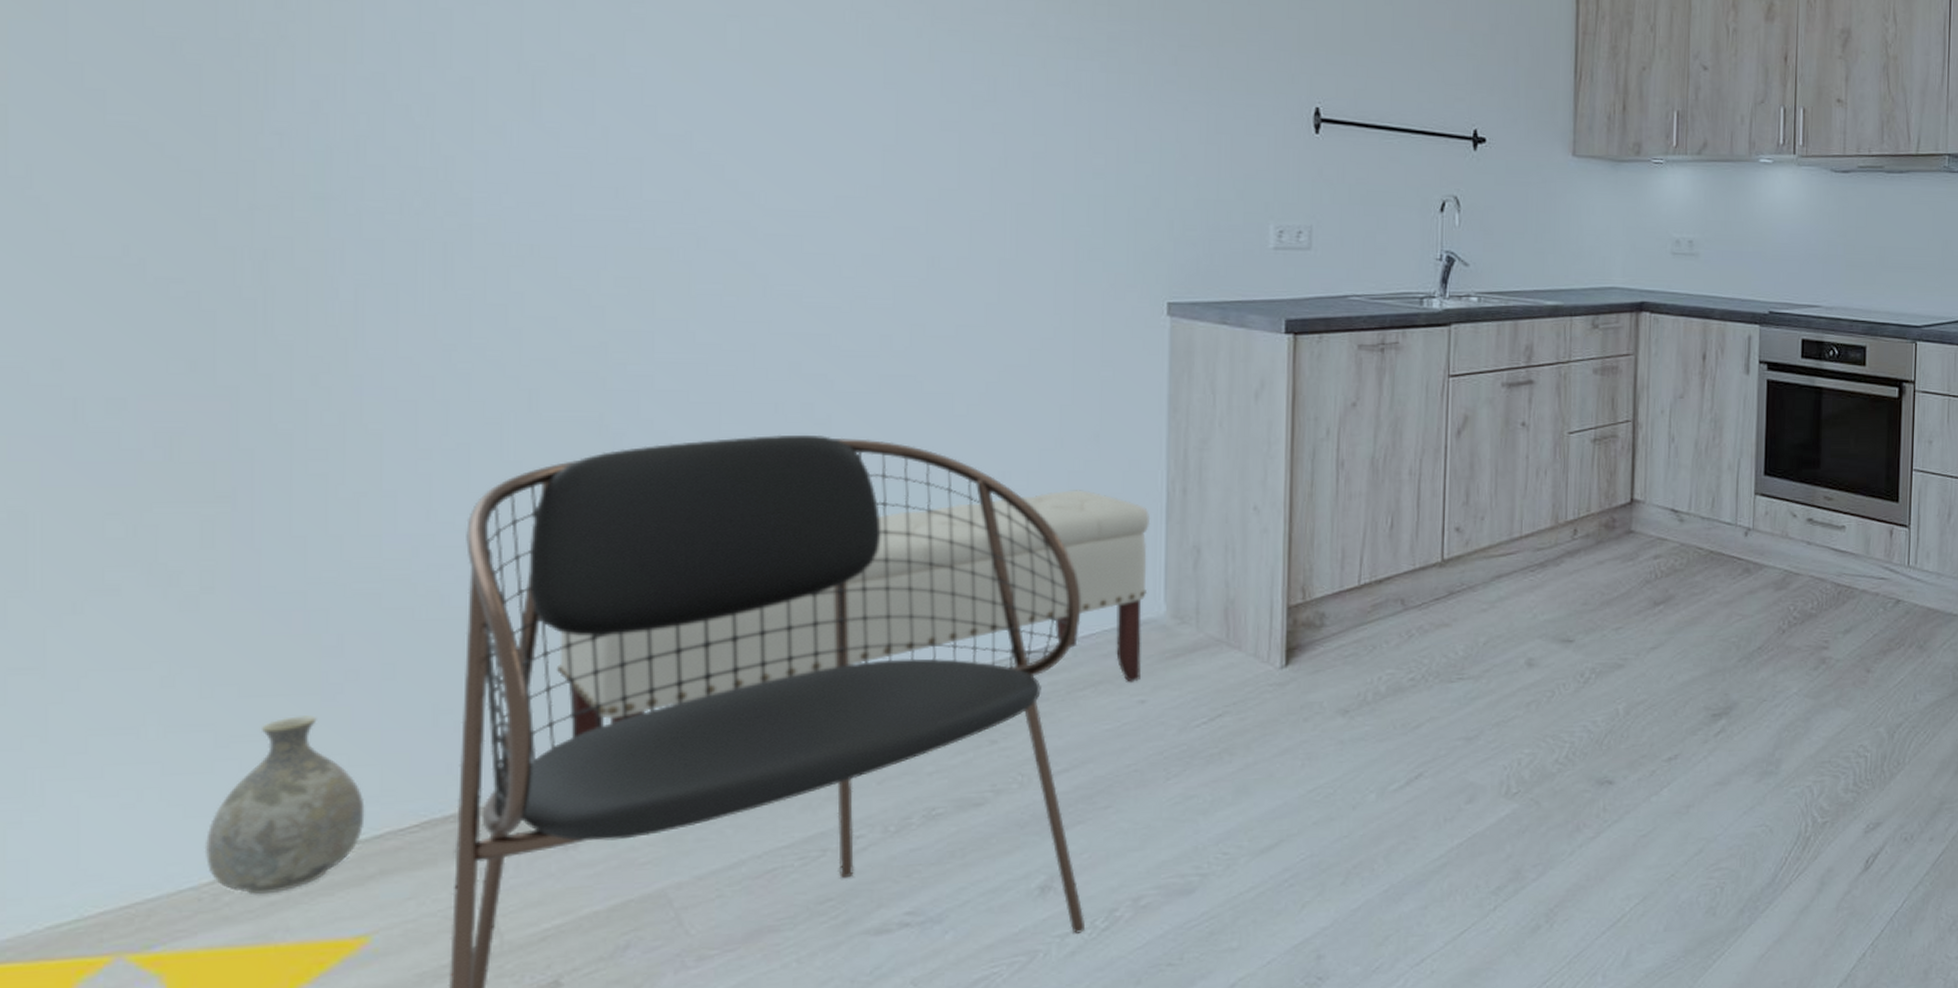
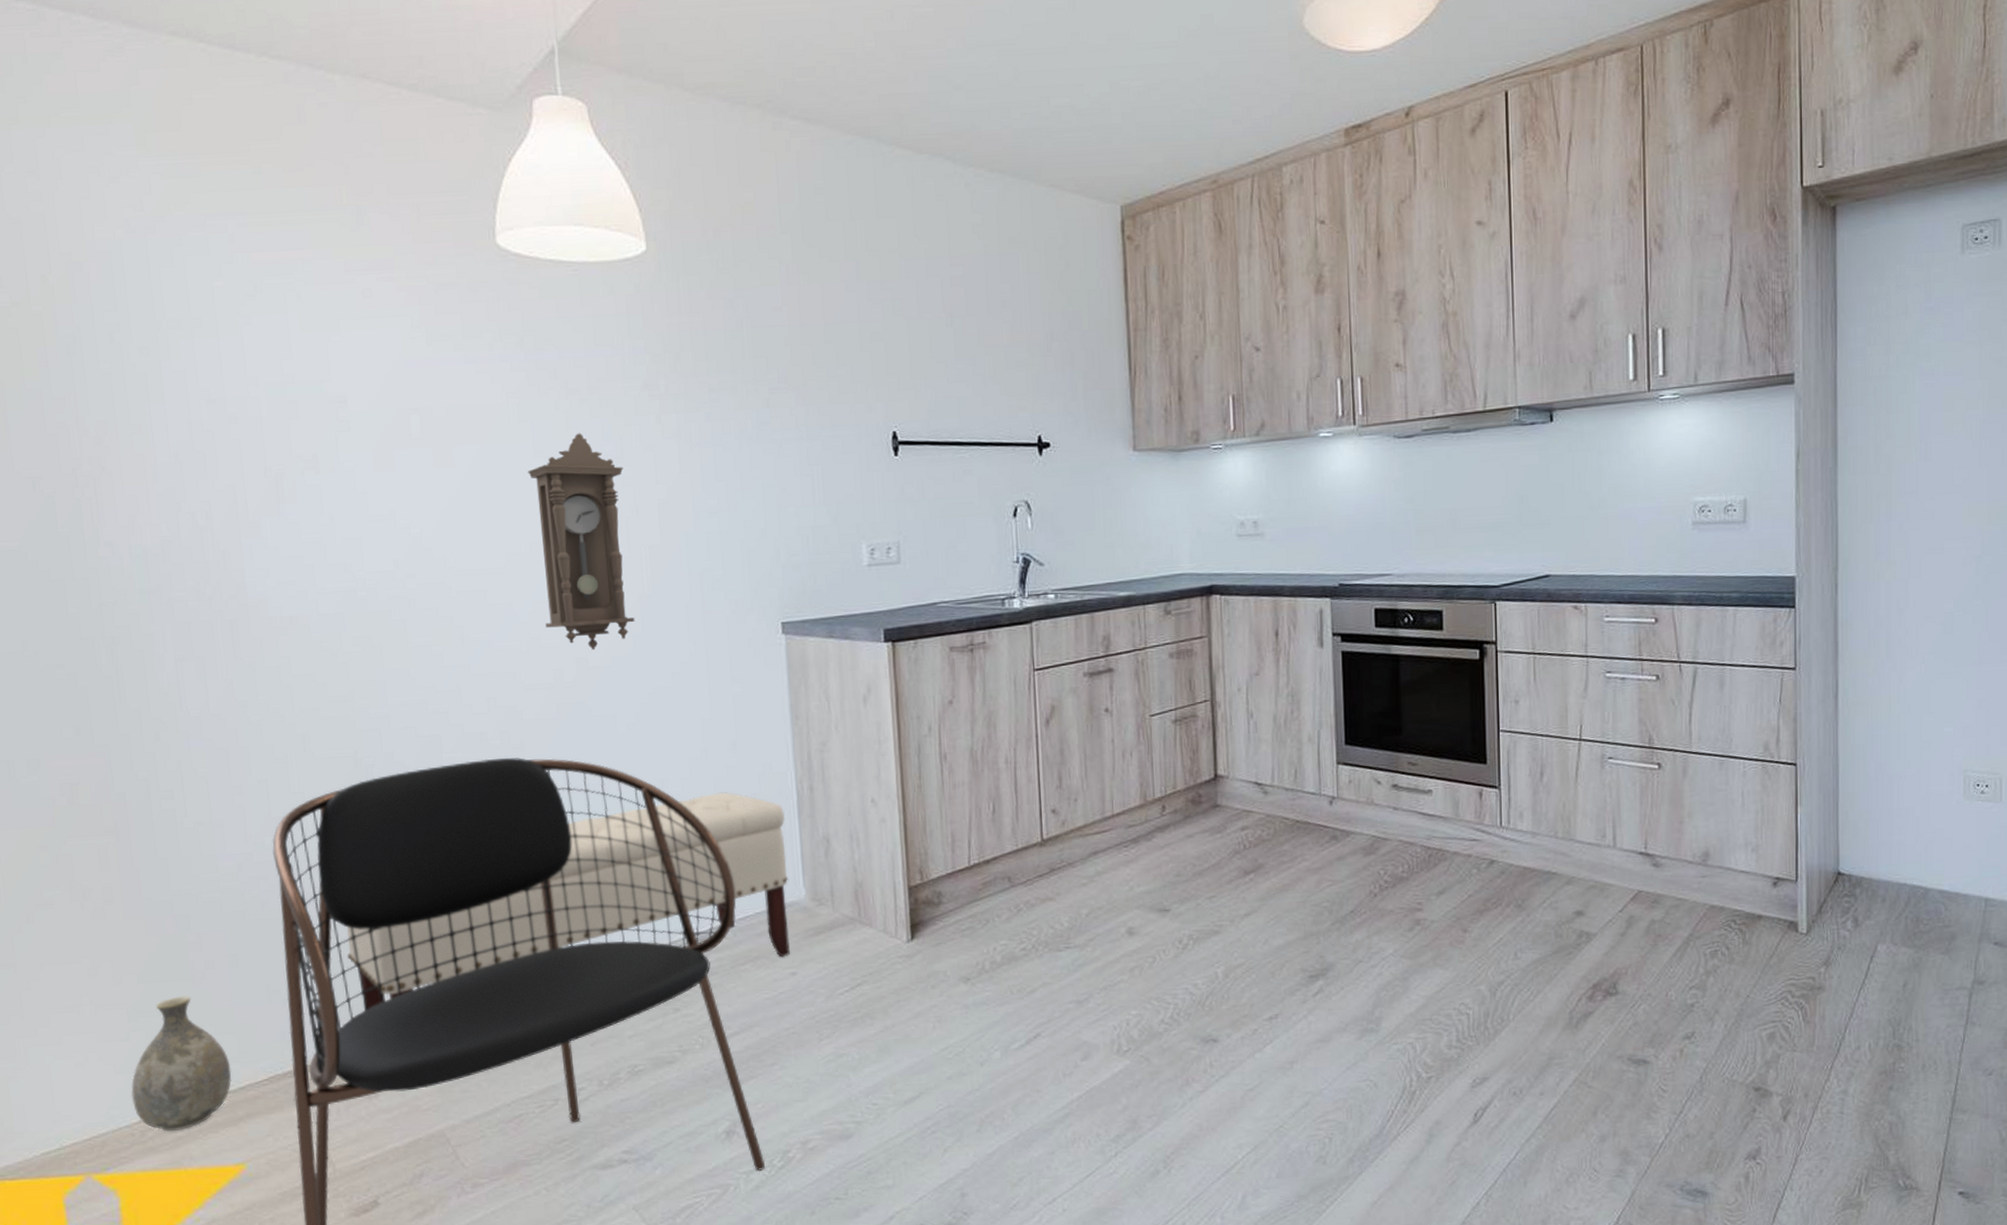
pendulum clock: none [873,67,995,316] -> present [528,433,635,650]

